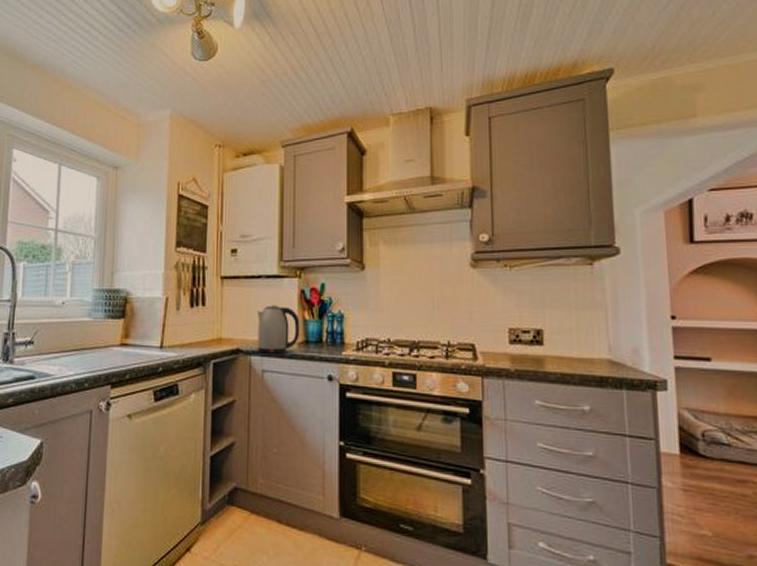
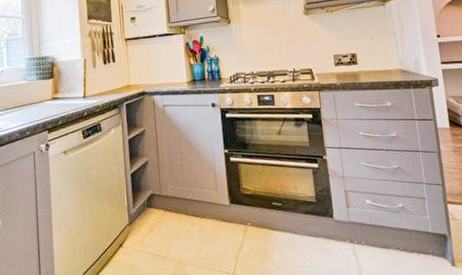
kettle: present [257,305,300,354] -> none [155,56,188,93]

